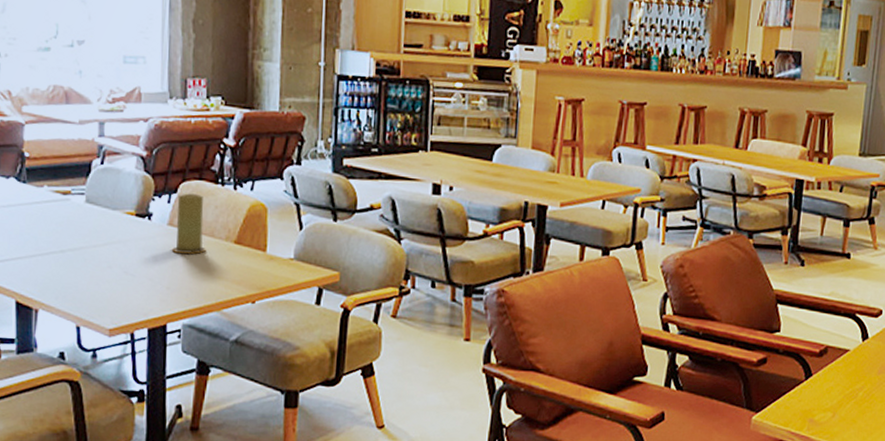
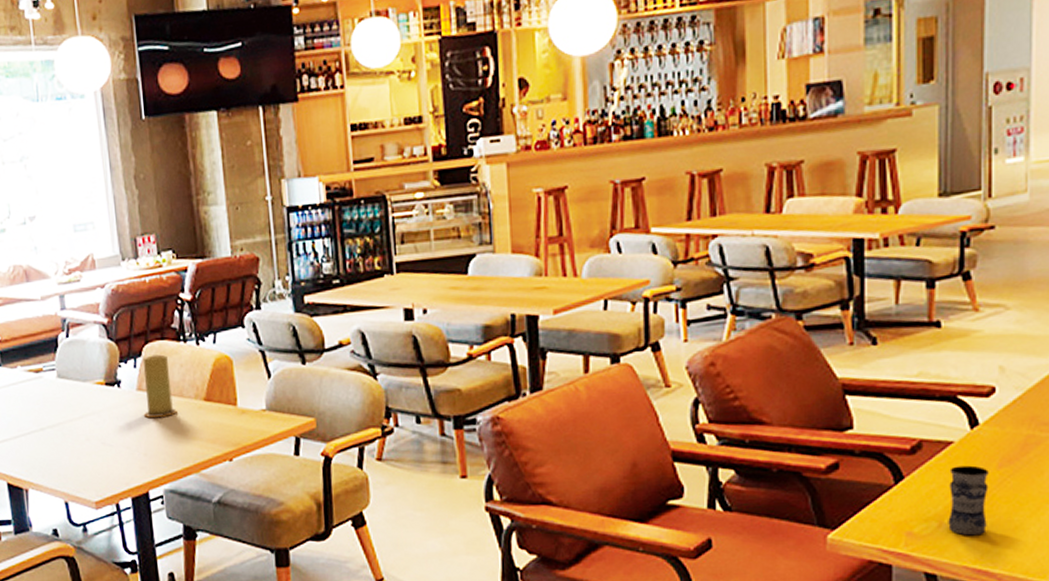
jar: none [839,369,871,426] -> present [948,465,989,536]

